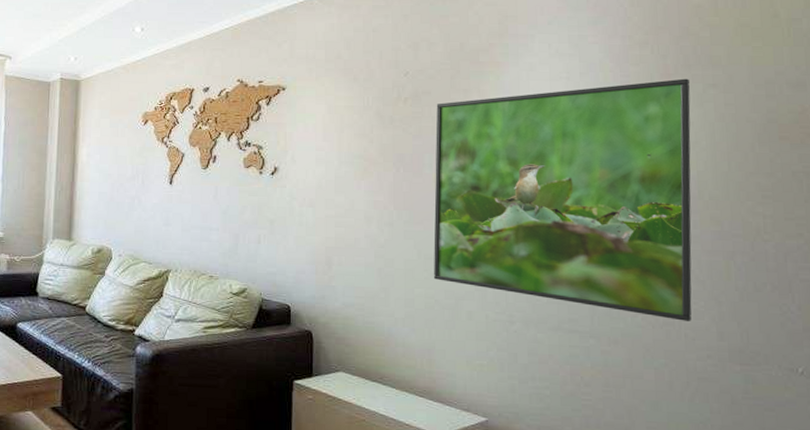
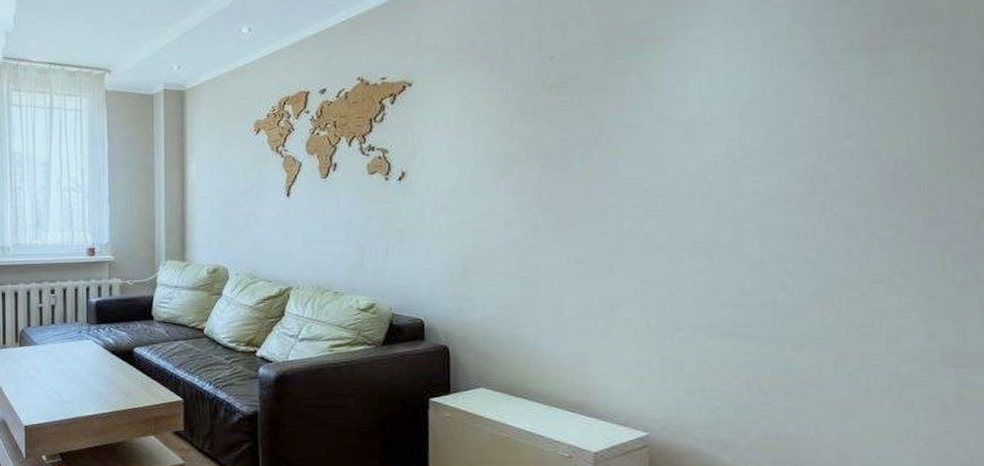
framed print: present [434,78,692,321] -> none [585,40,902,321]

